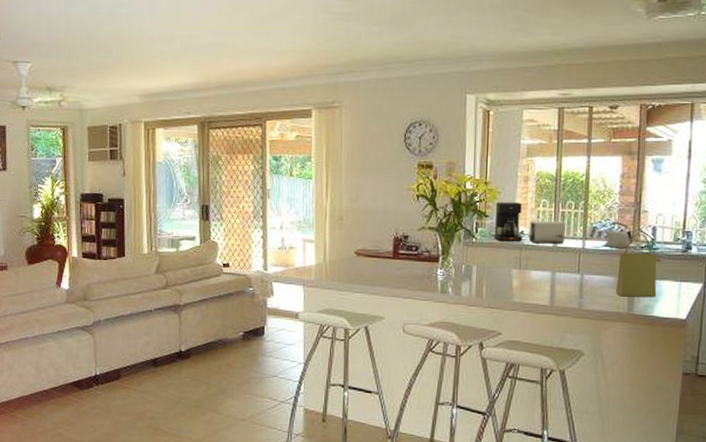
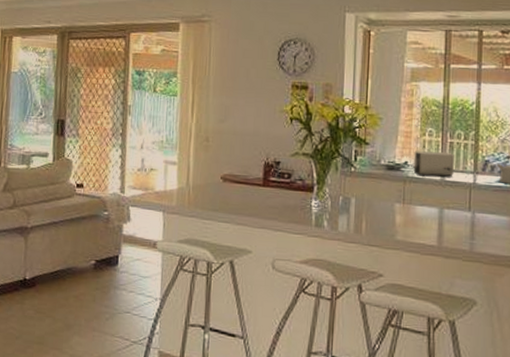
coffee maker: present [494,202,523,242] -> none [374,128,407,173]

